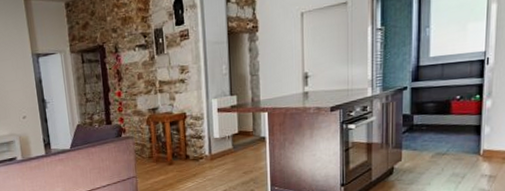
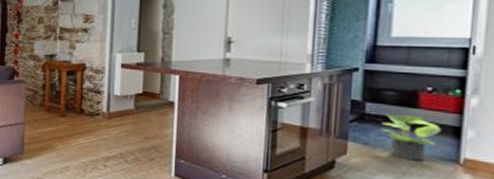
potted plant: none [425,120,468,158] -> present [381,113,443,162]

